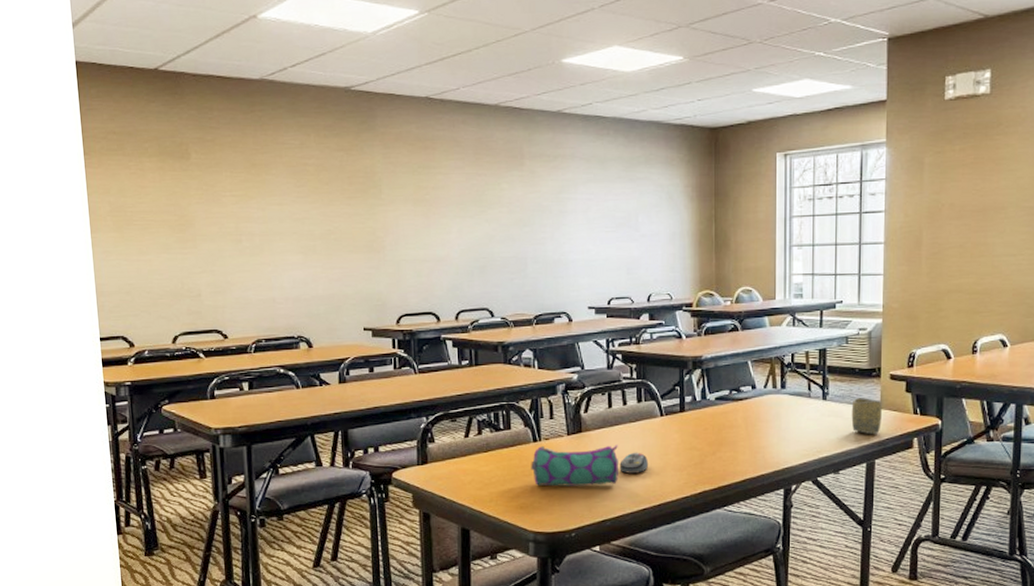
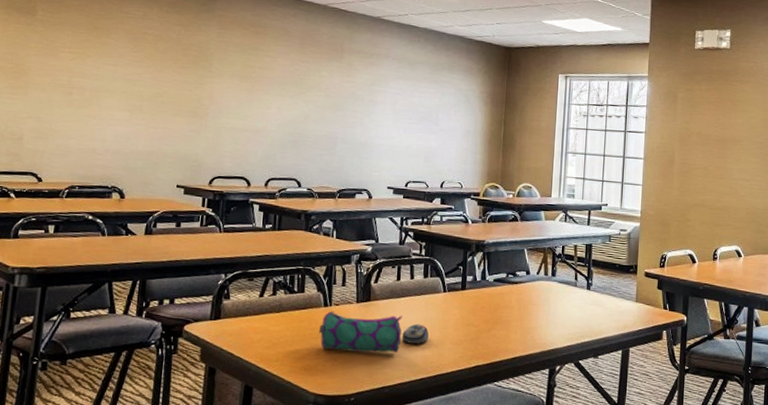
cup: present [851,398,882,435] -> none [610,290,637,325]

